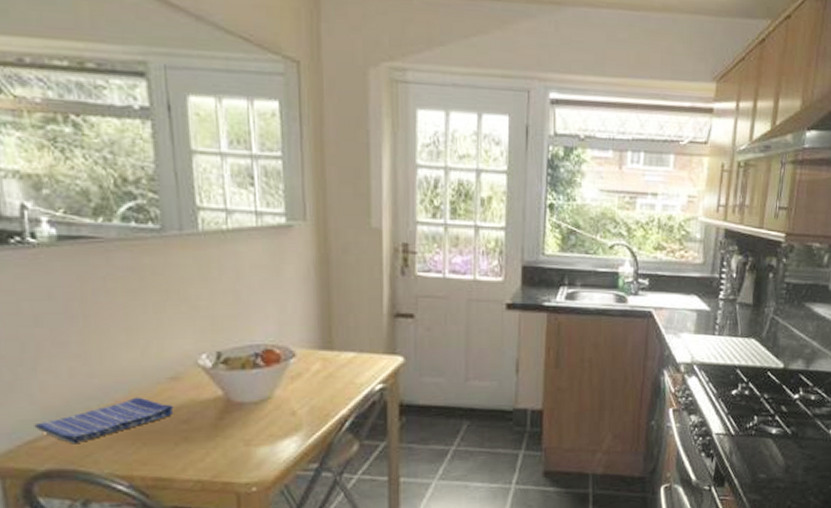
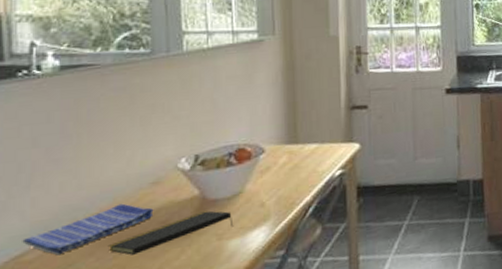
notepad: none [126,414,262,452] -> present [107,210,234,255]

